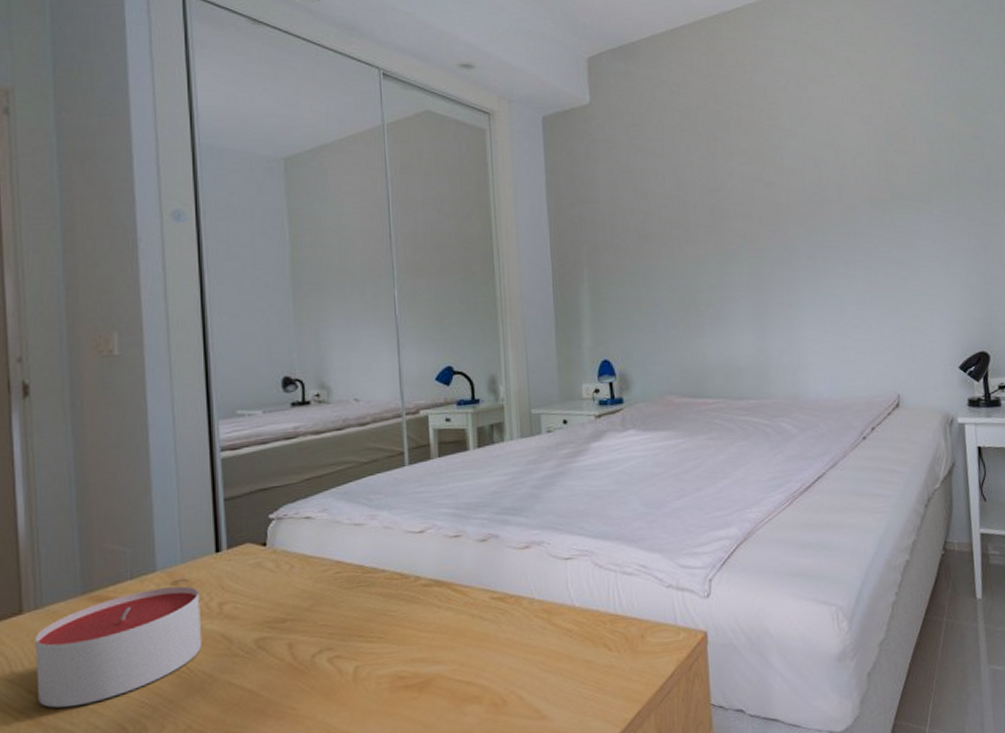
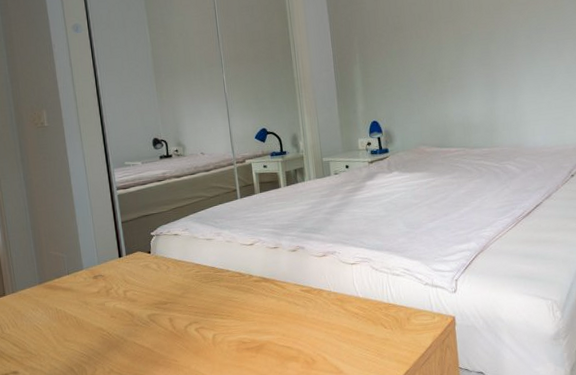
candle: present [34,586,203,708] -> none [14,279,116,355]

